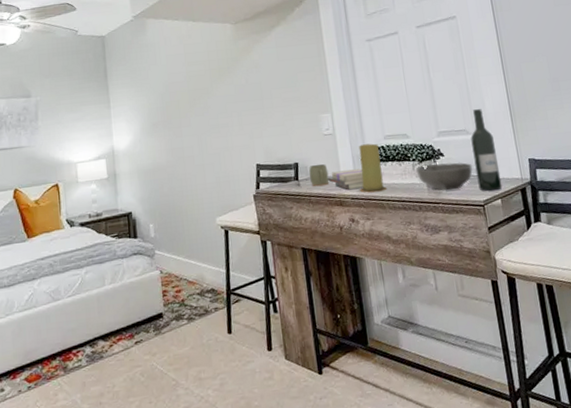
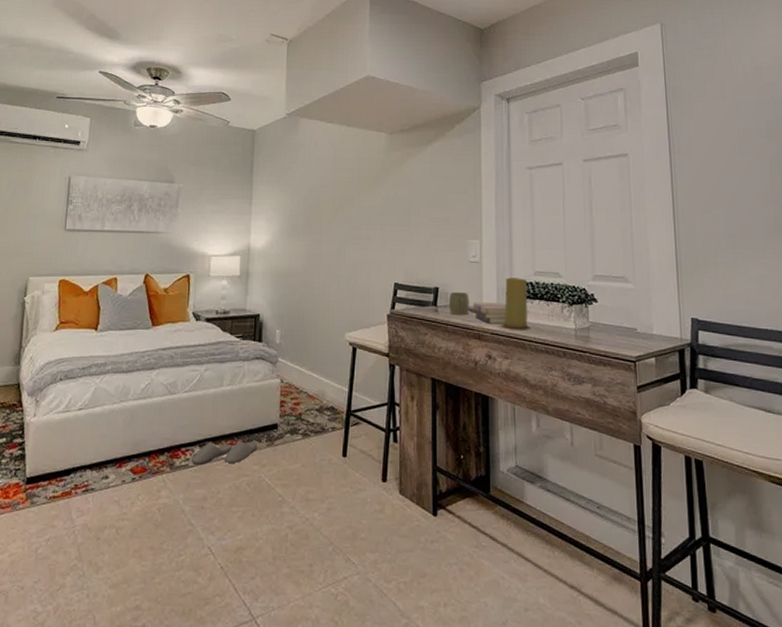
slippers: none [84,333,146,364] -> present [191,441,258,465]
bowl: present [415,162,473,190] -> none [564,309,628,339]
wine bottle: present [470,109,503,191] -> none [629,257,659,348]

